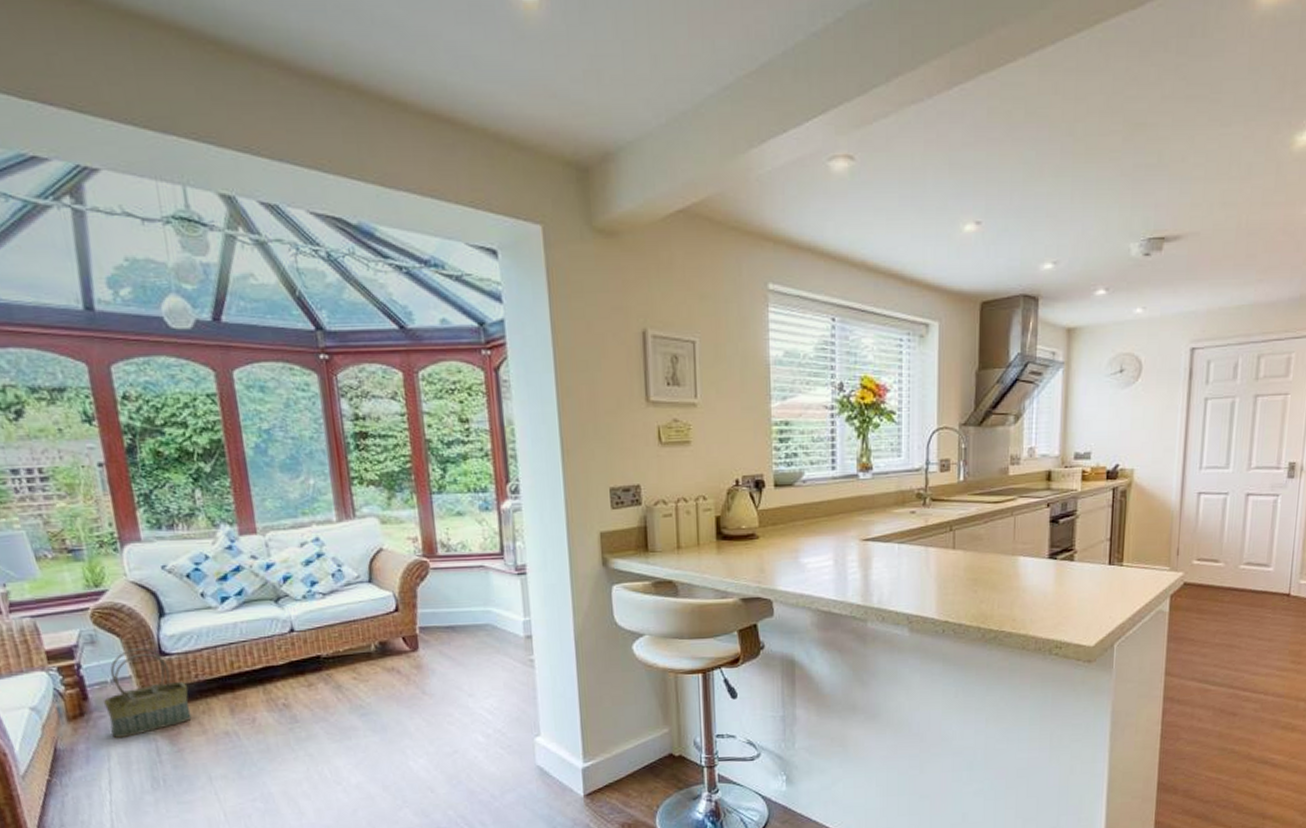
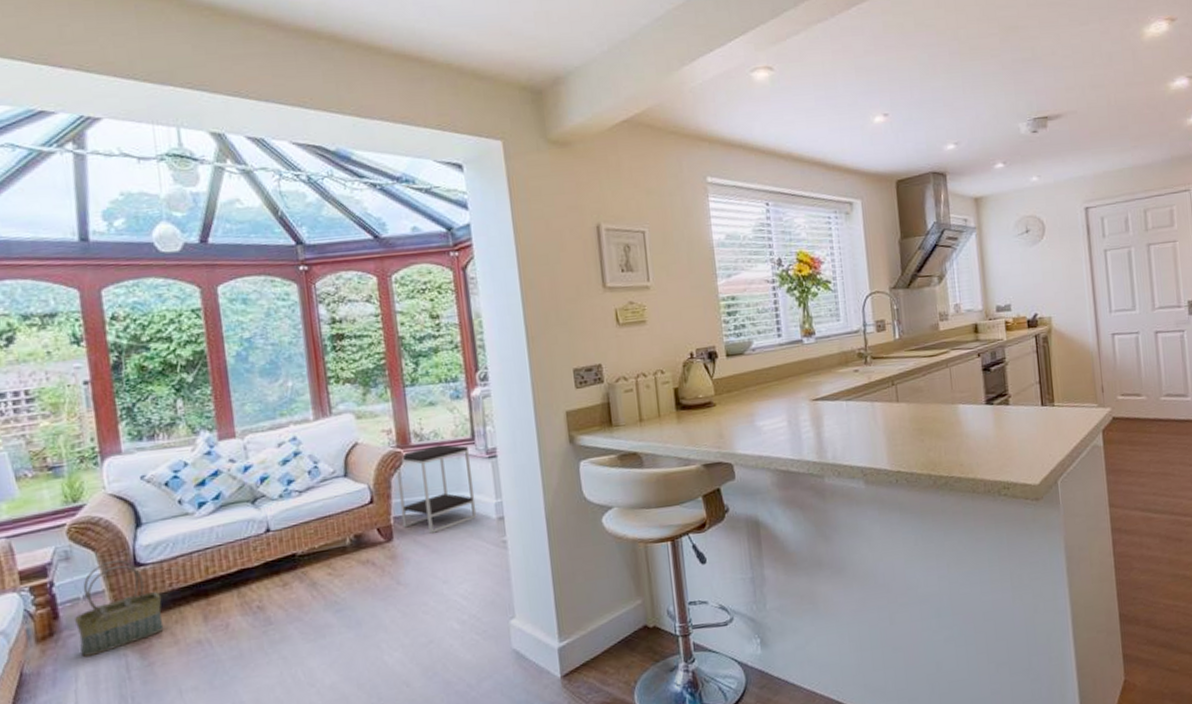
side table: none [422,557,504,646] -> present [396,444,477,534]

